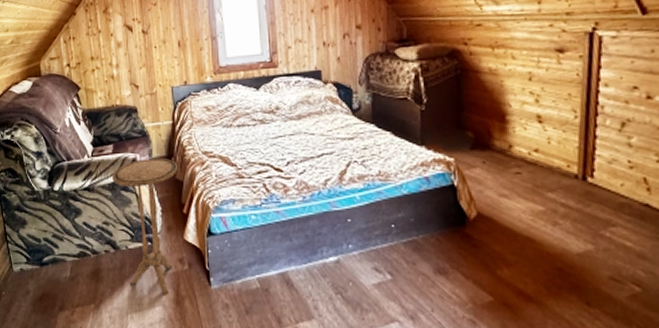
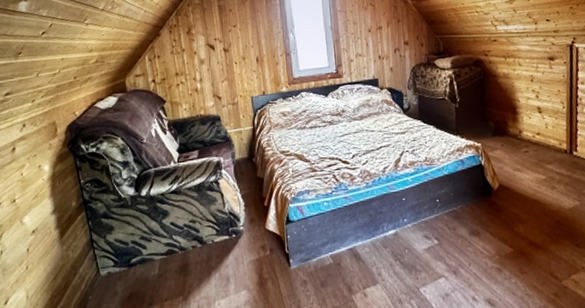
side table: present [112,159,179,295] -> none [198,159,259,280]

